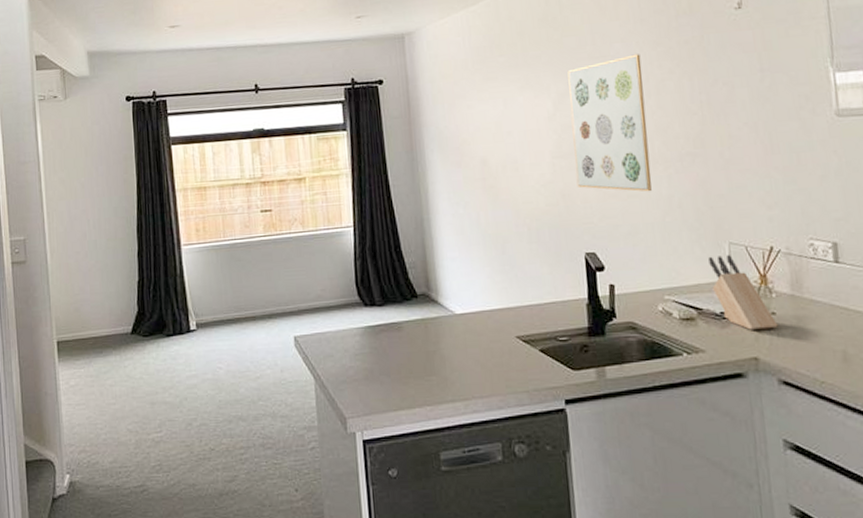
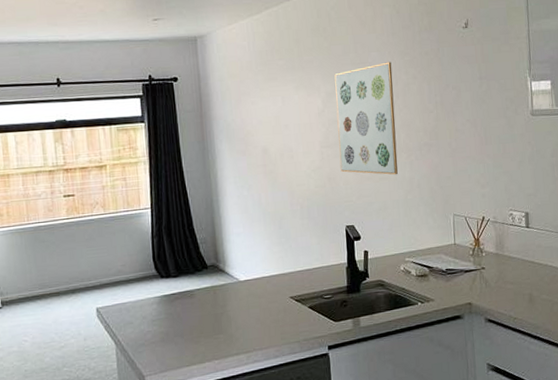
knife block: present [708,255,778,330] -> none [438,224,486,282]

